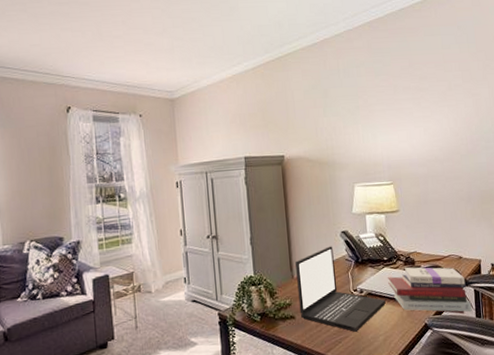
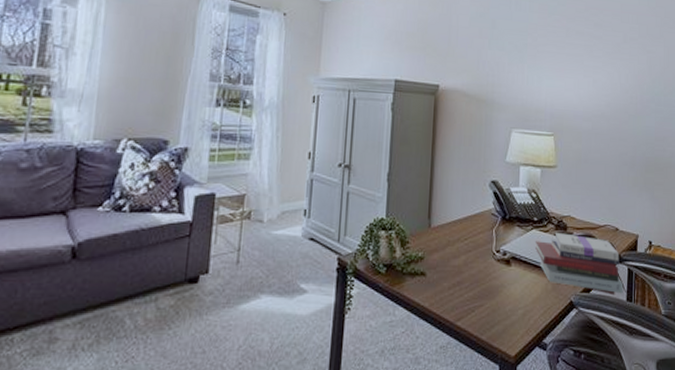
laptop: present [295,246,386,332] -> none [432,196,530,301]

